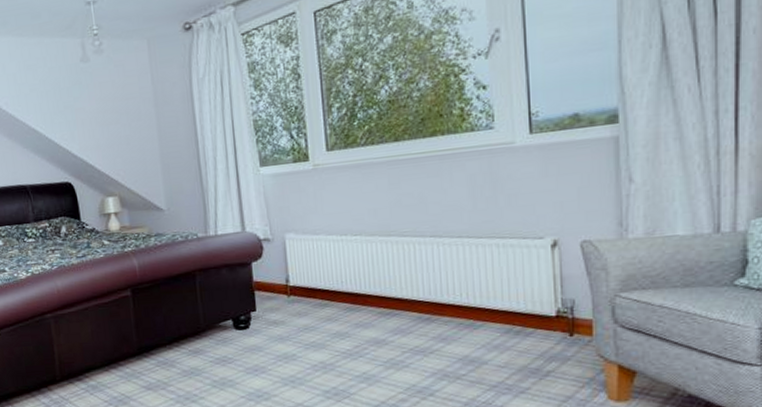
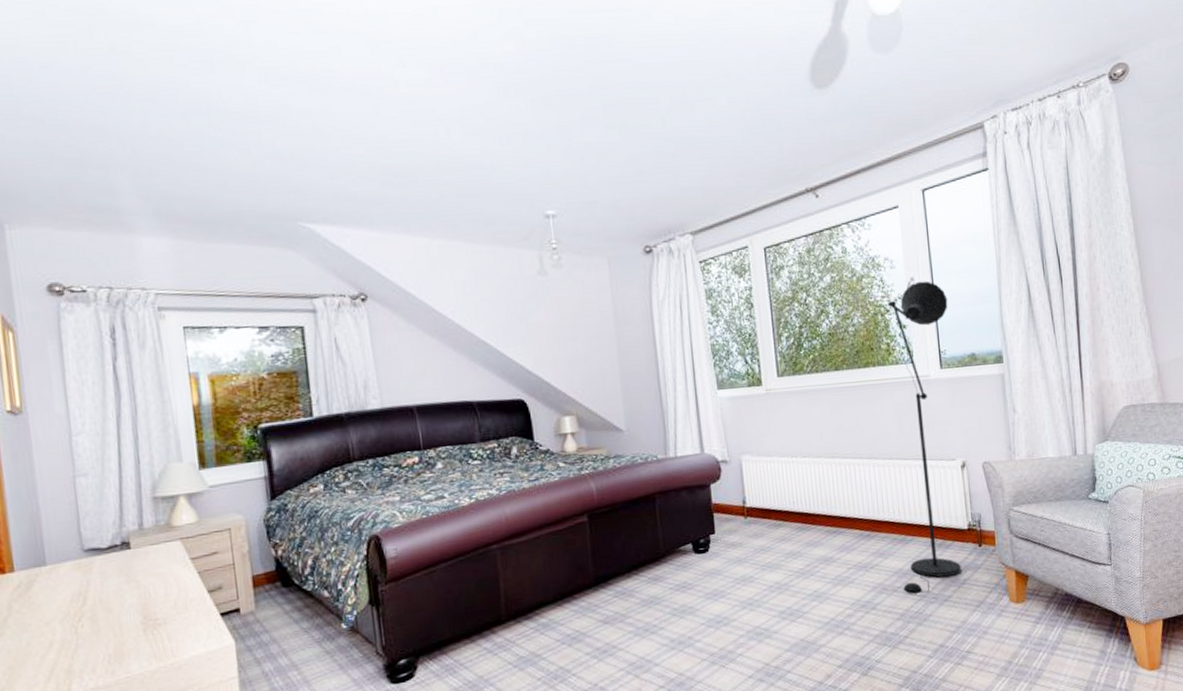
floor lamp: none [459,30,545,384] -> present [884,280,961,595]

